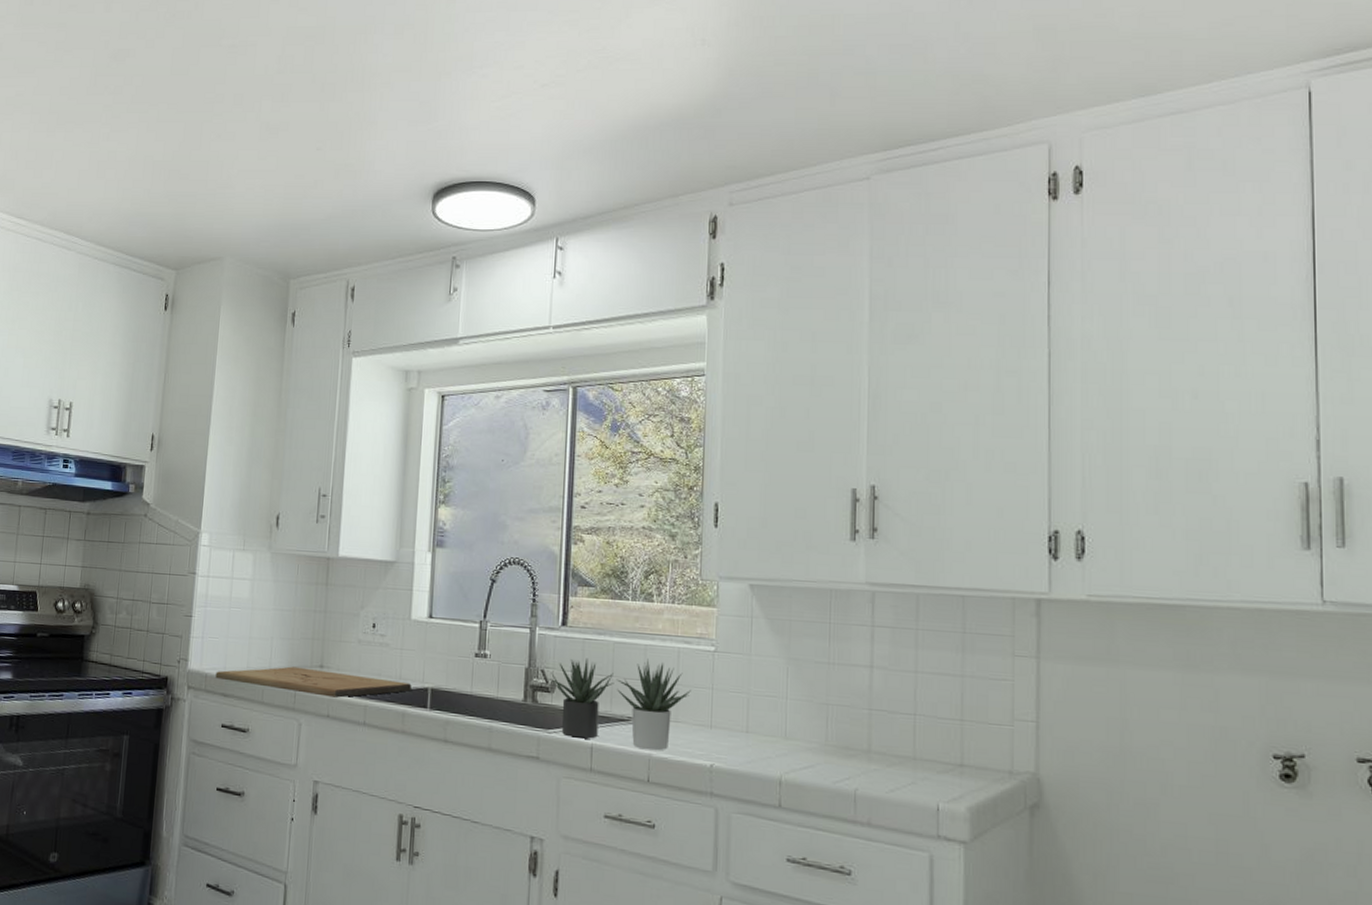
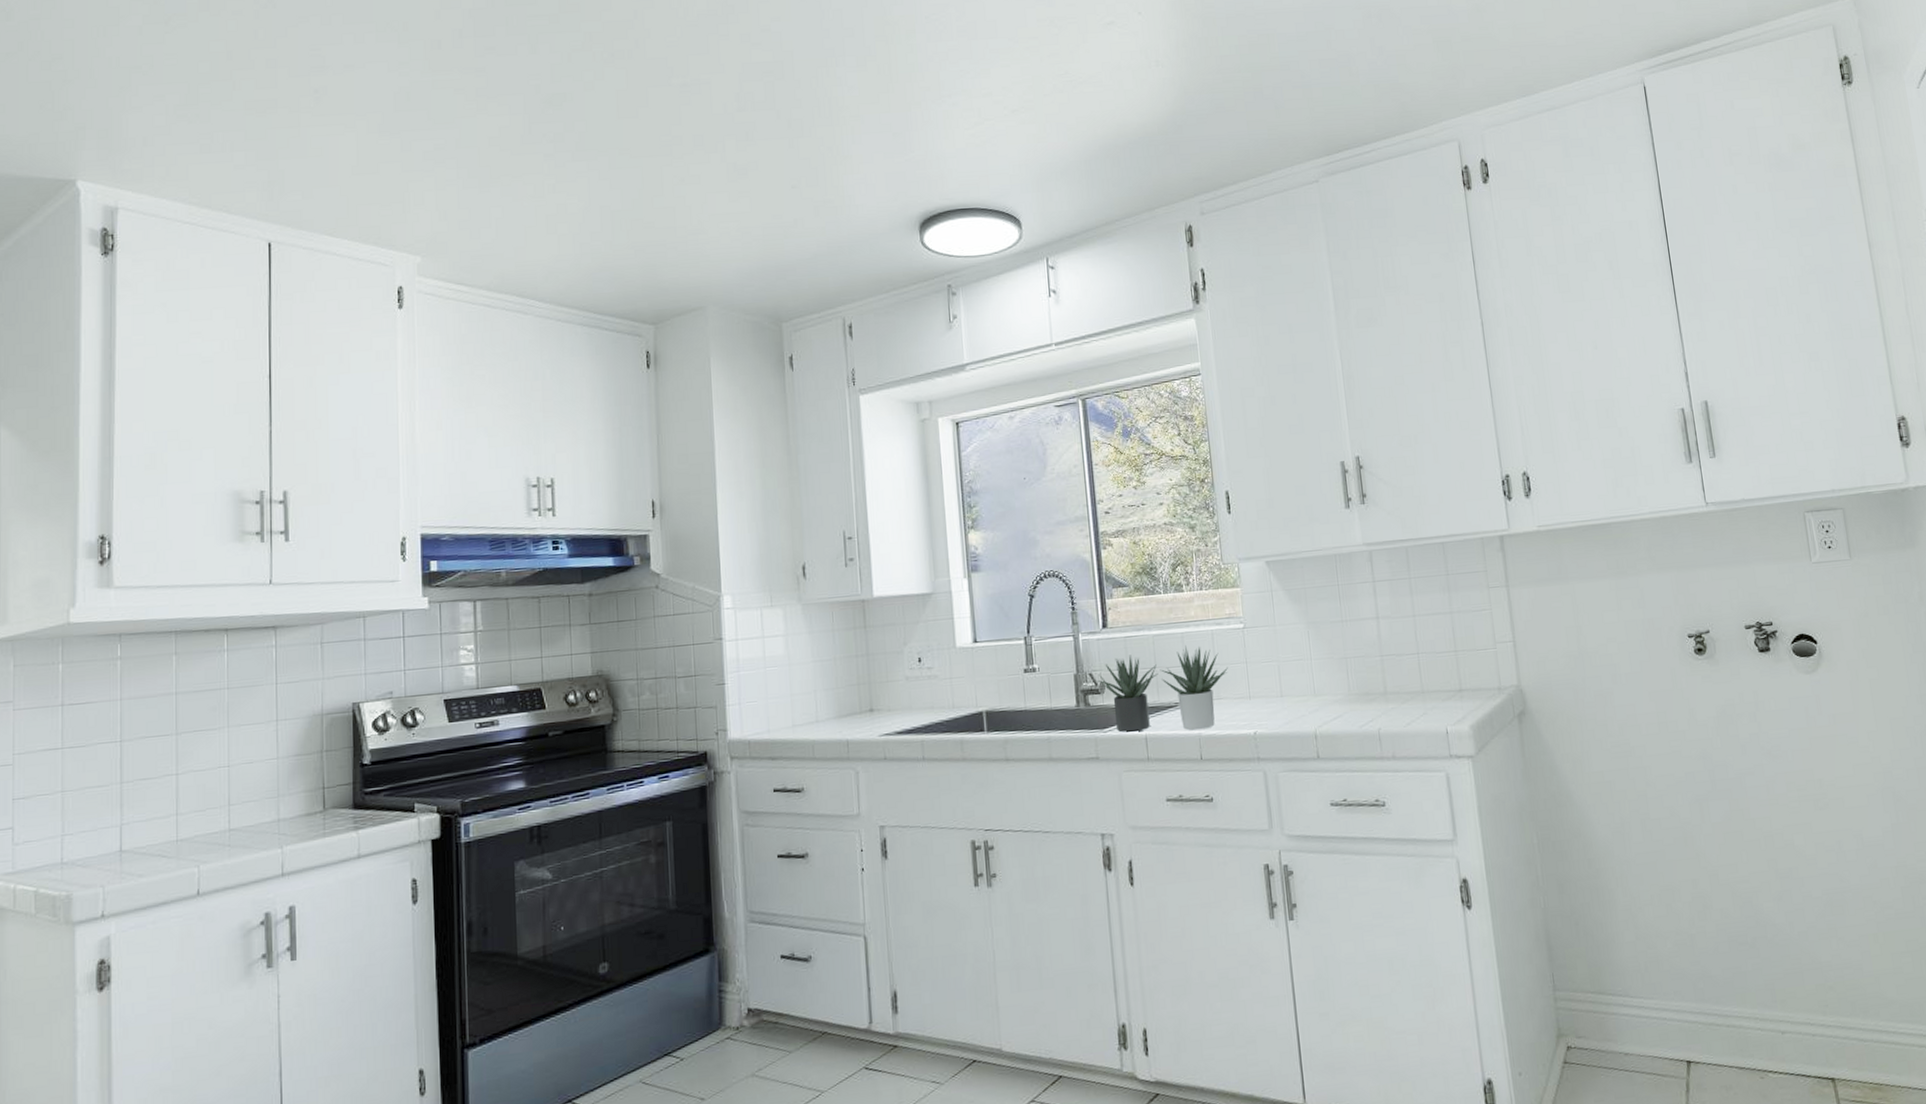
cutting board: present [215,666,412,699] -> none [759,710,966,744]

